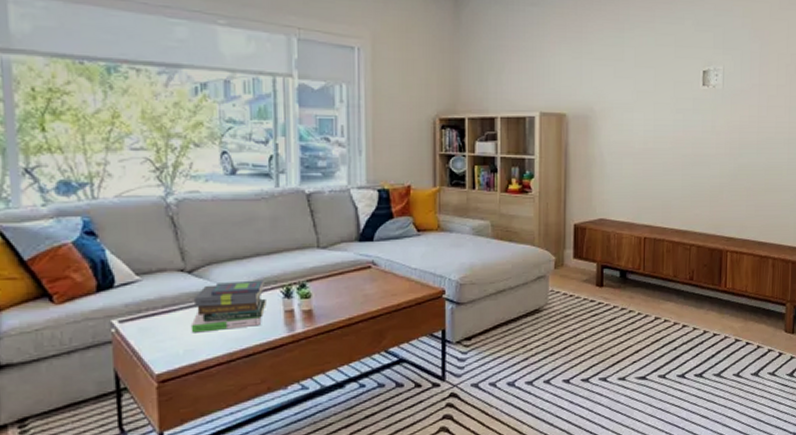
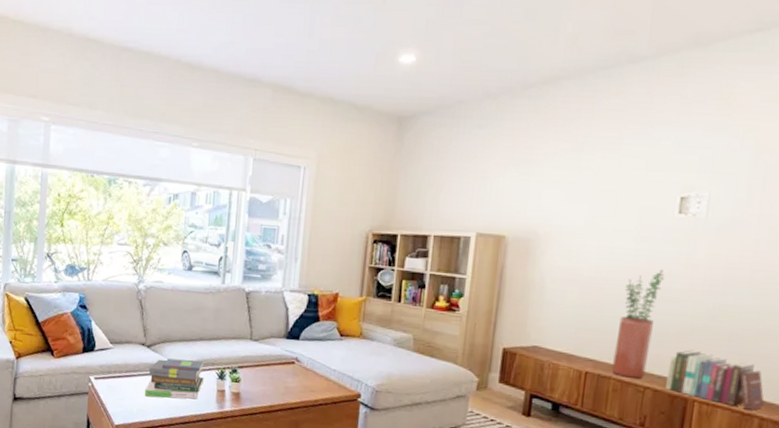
vase: none [665,137,697,238] -> present [612,269,664,379]
books: none [706,206,775,253] -> present [666,349,765,410]

